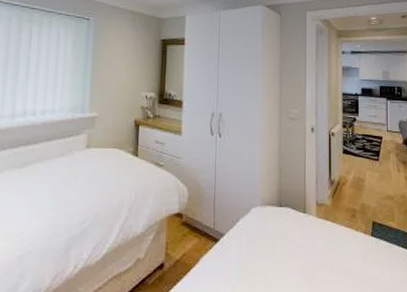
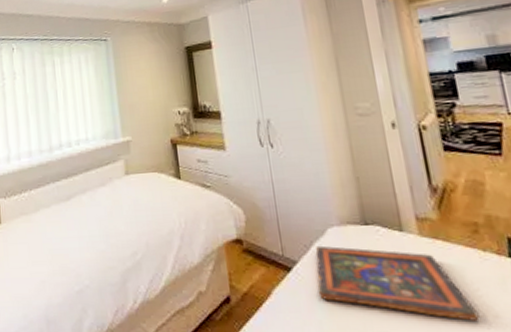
painted panel: none [236,221,346,283] -> present [315,245,480,321]

